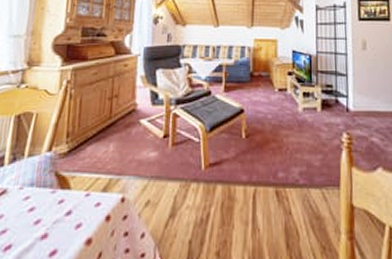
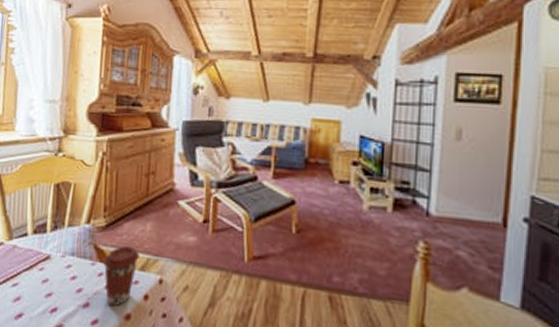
coffee cup: none [64,170,102,234] -> present [103,246,140,307]

